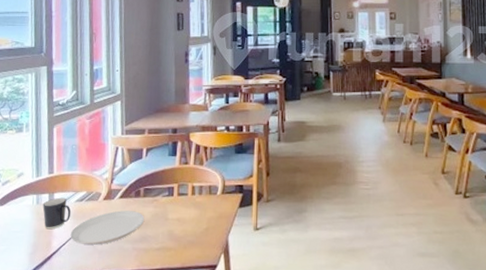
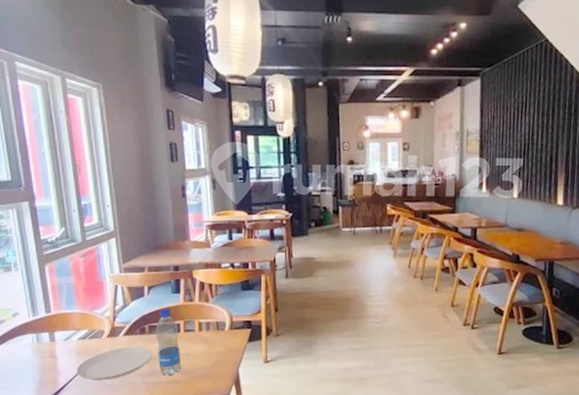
mug: present [42,197,71,230] -> none [44,336,75,367]
bottle: none [150,171,173,242] -> present [156,308,182,376]

